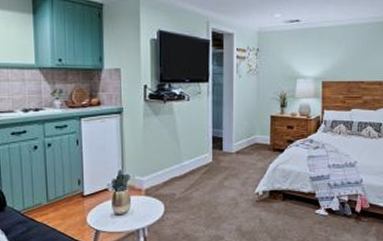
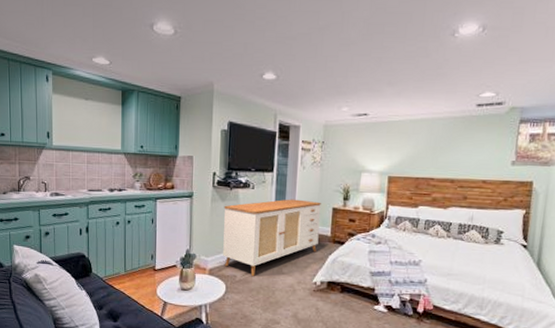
sideboard: none [158,109,259,192] -> present [223,199,321,276]

